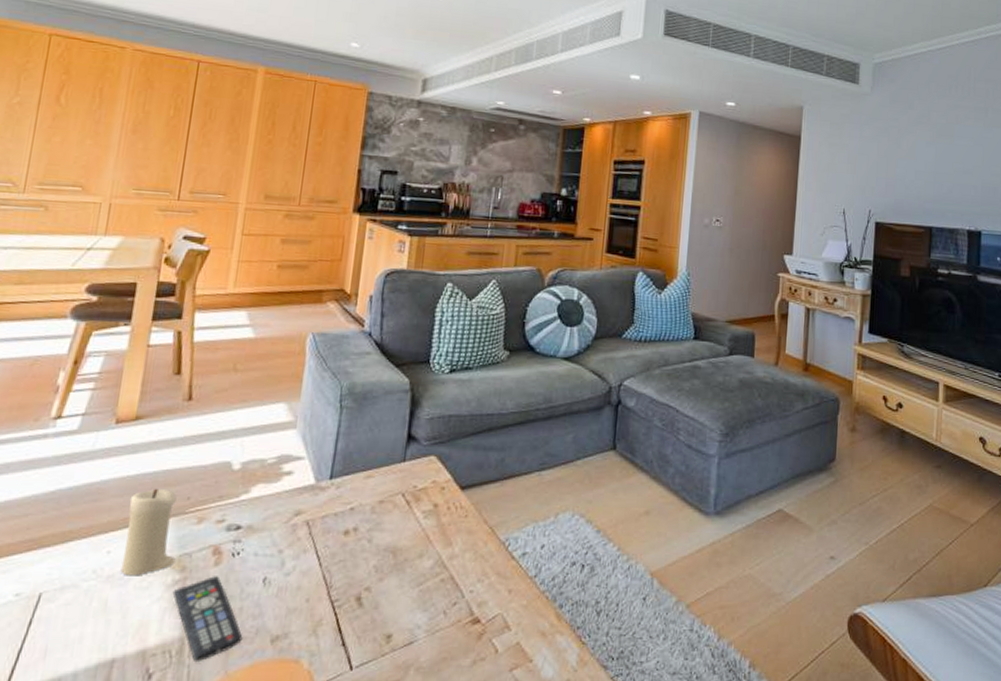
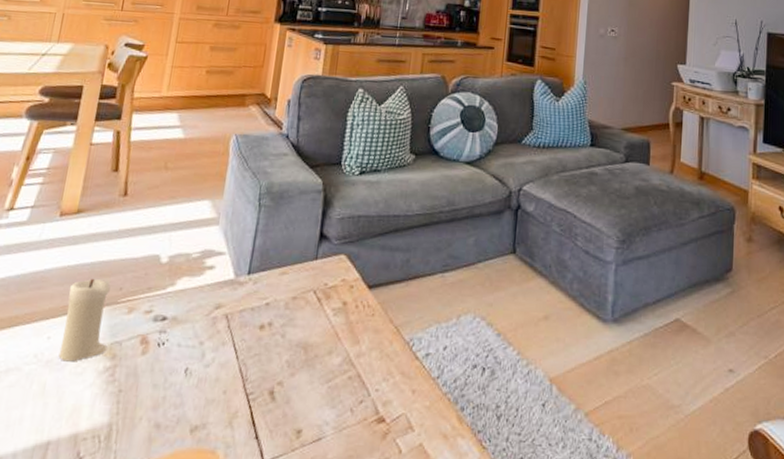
remote control: present [172,576,243,663] -> none [103,365,165,449]

